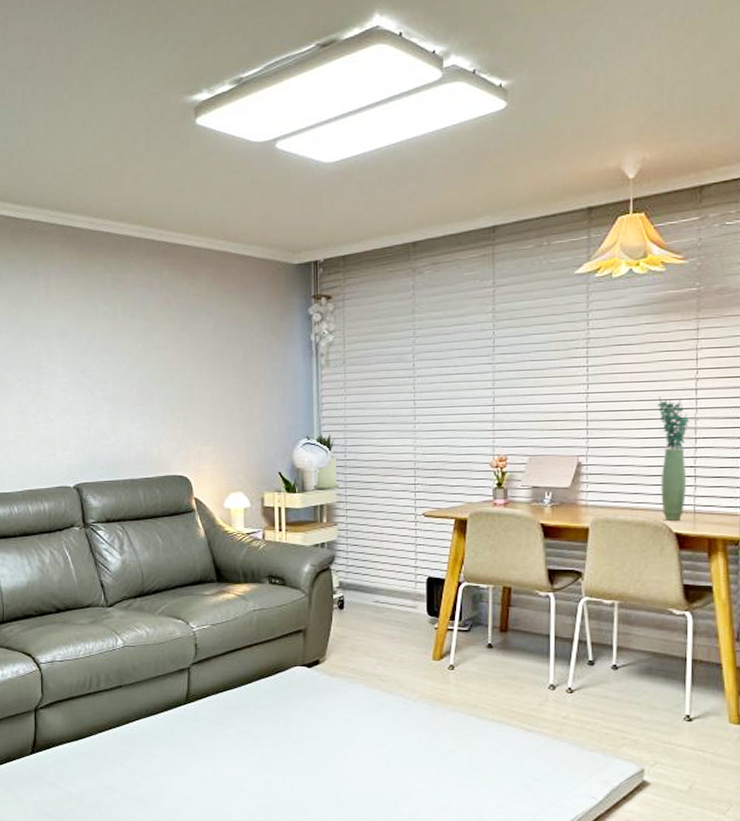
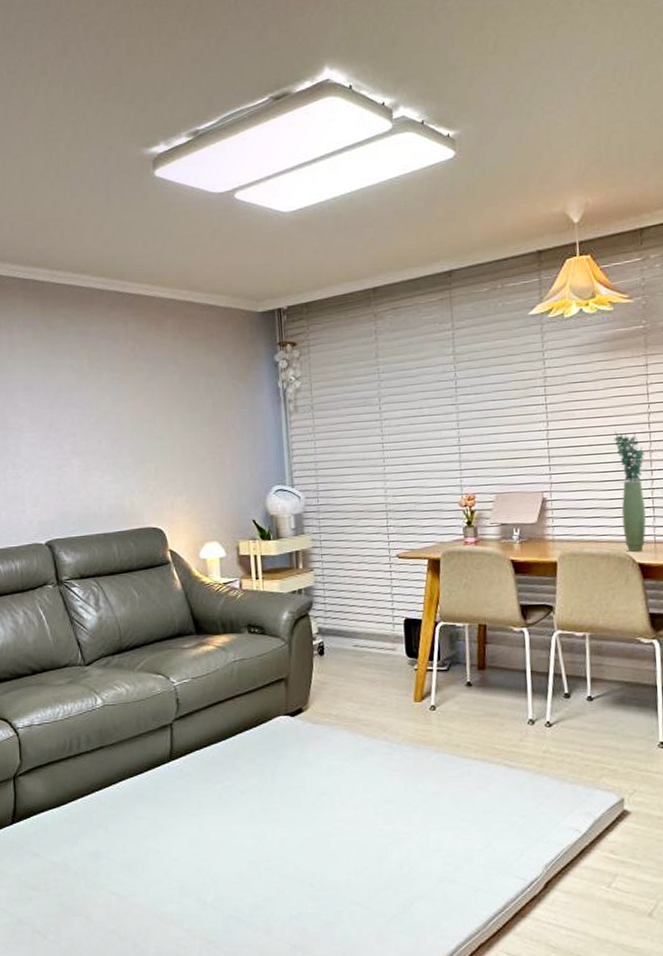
planter: present [307,434,340,489] -> none [279,480,314,536]

